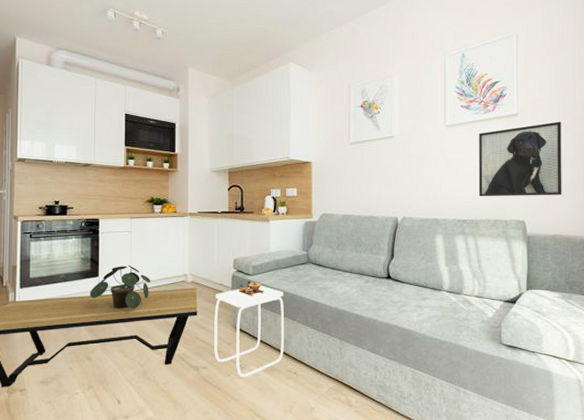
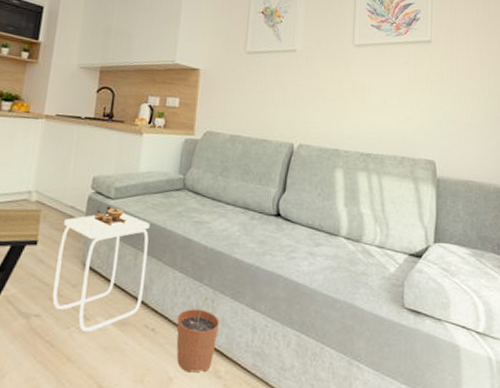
plant pot: none [313,346,347,403] -> present [176,296,220,373]
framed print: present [478,121,562,197] -> none [385,53,476,135]

